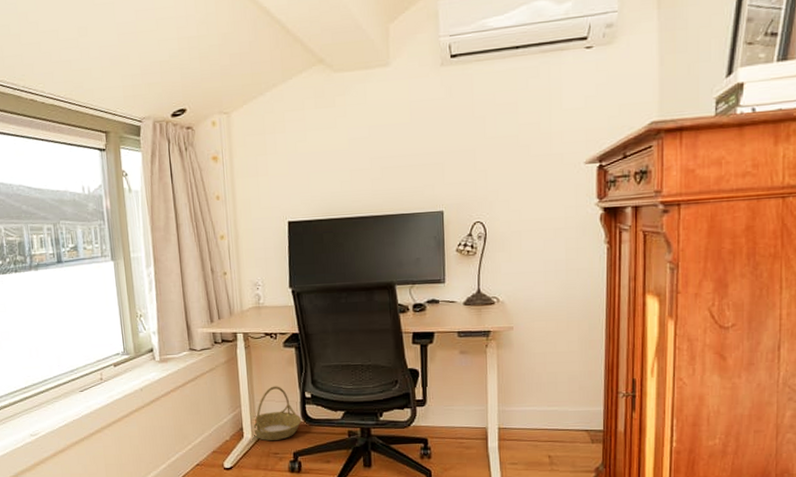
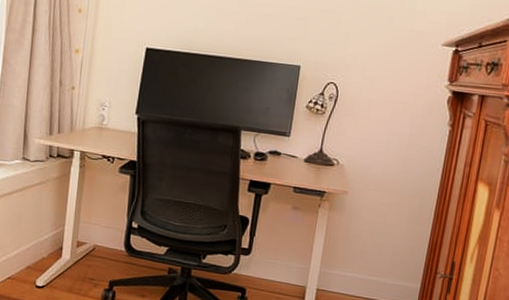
basket: present [253,386,302,440] -> none [71,210,124,266]

